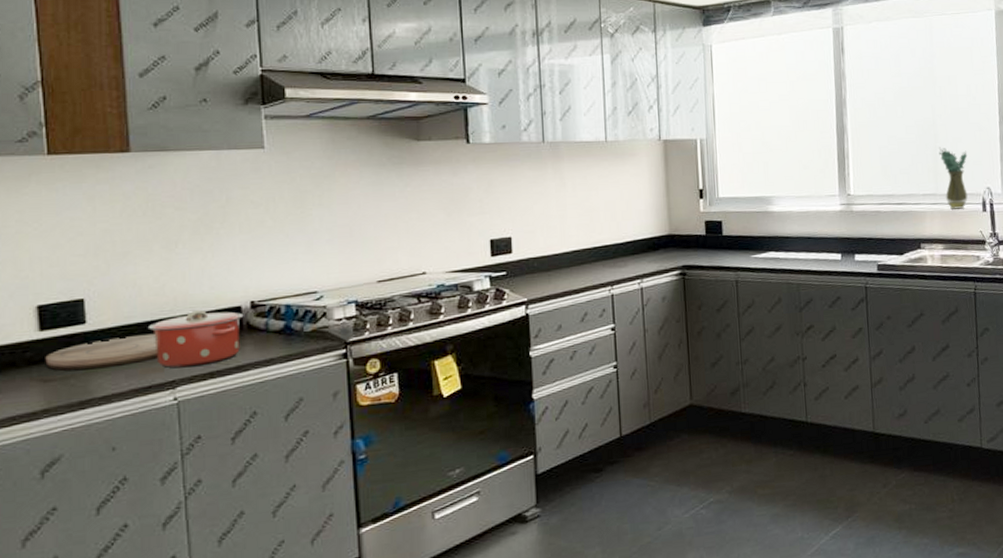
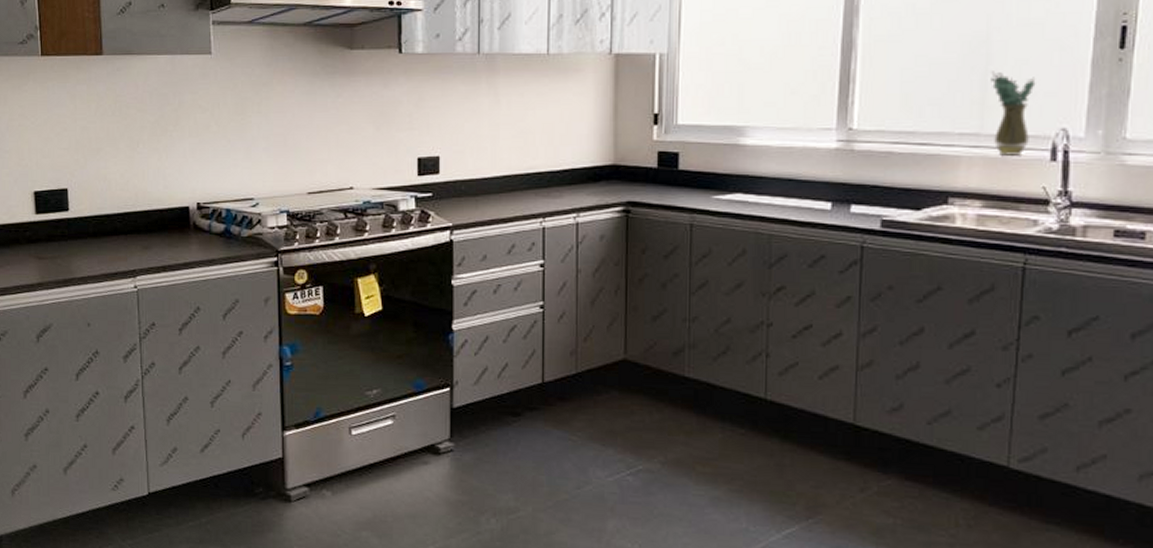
cutting board: present [45,333,158,371] -> none [40,225,122,253]
casserole: present [147,309,244,369] -> none [115,206,191,259]

